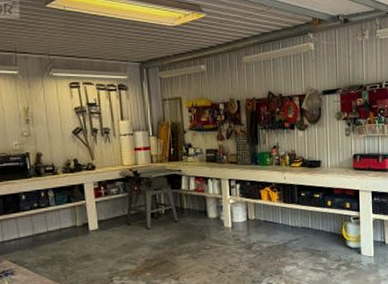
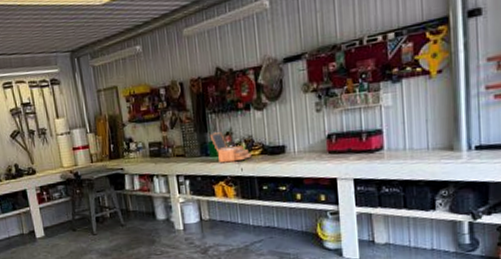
jewelry box: none [259,145,293,172] -> present [209,132,252,164]

